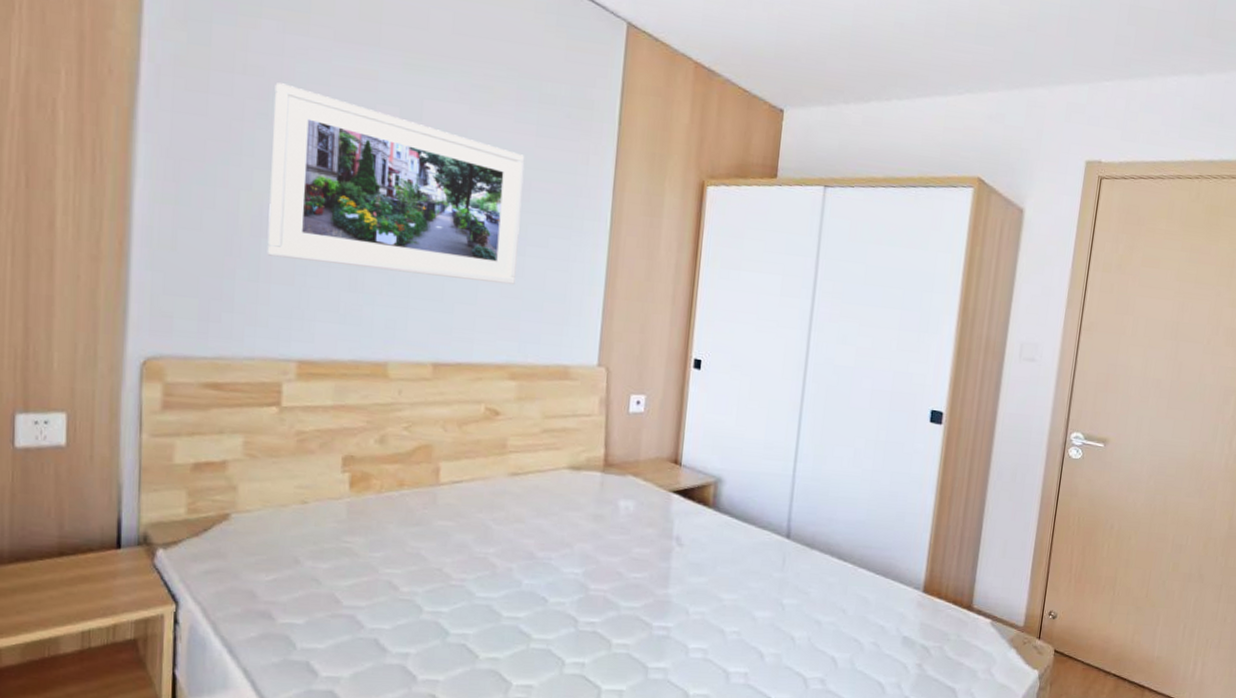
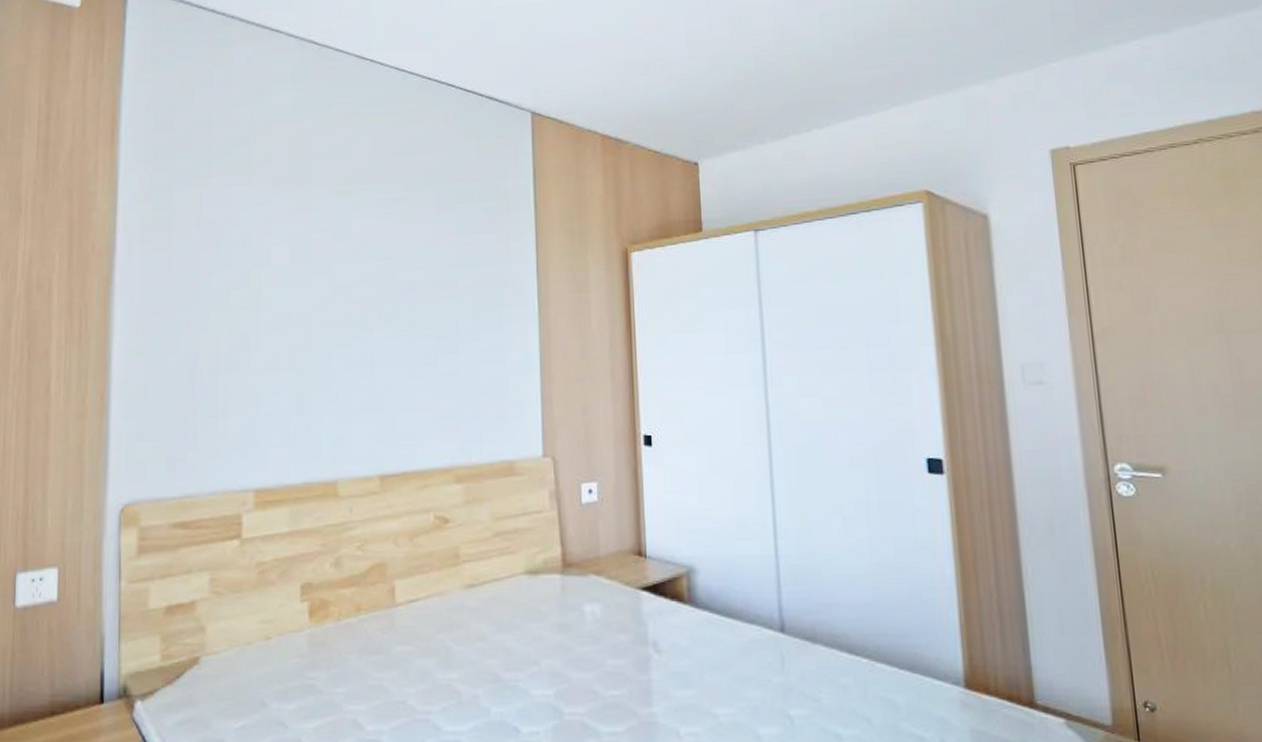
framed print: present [267,82,525,286] -> none [223,230,451,391]

